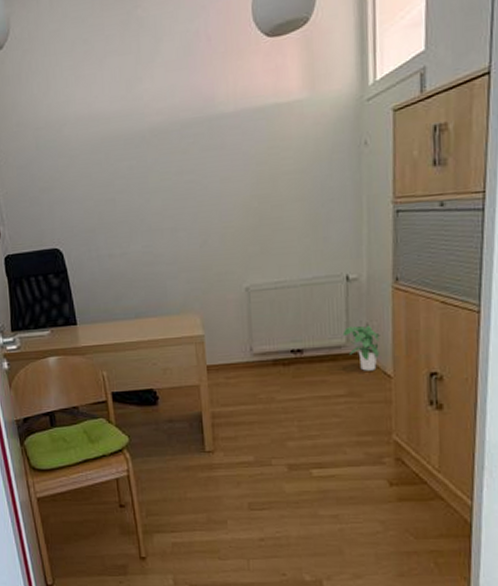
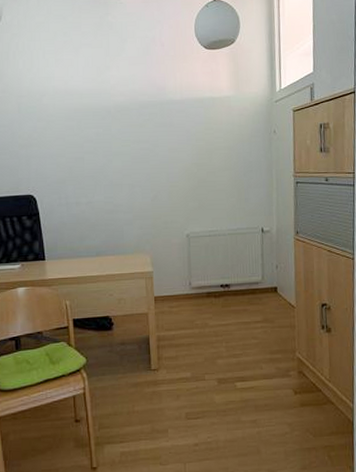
potted plant: present [342,325,380,371] -> none [259,266,286,302]

